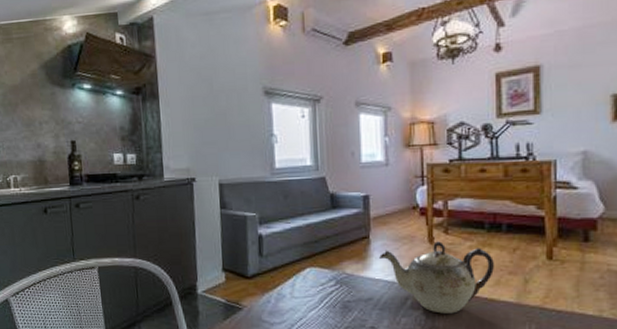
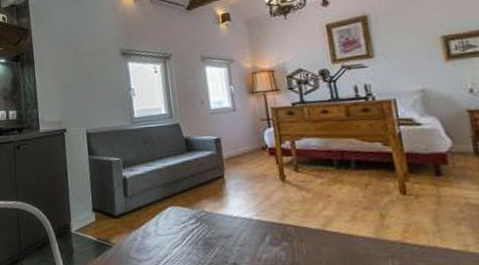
teapot: present [379,241,494,314] -> none [235,179,348,250]

